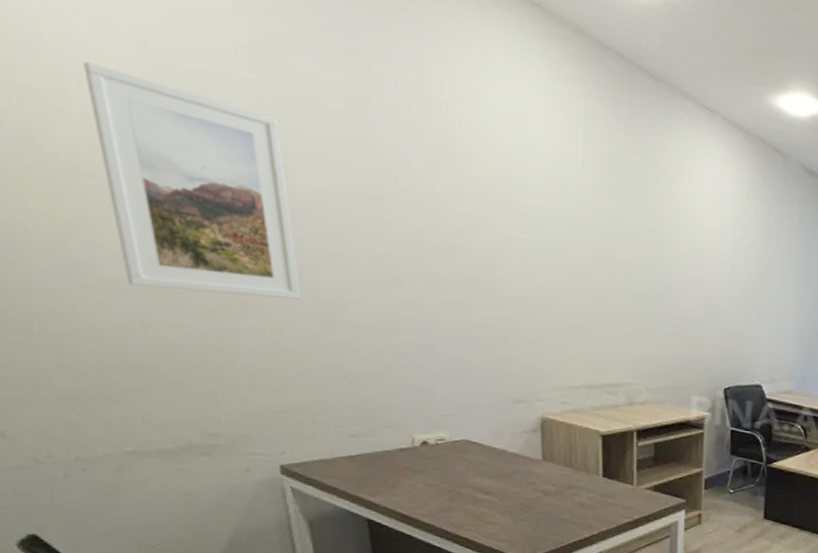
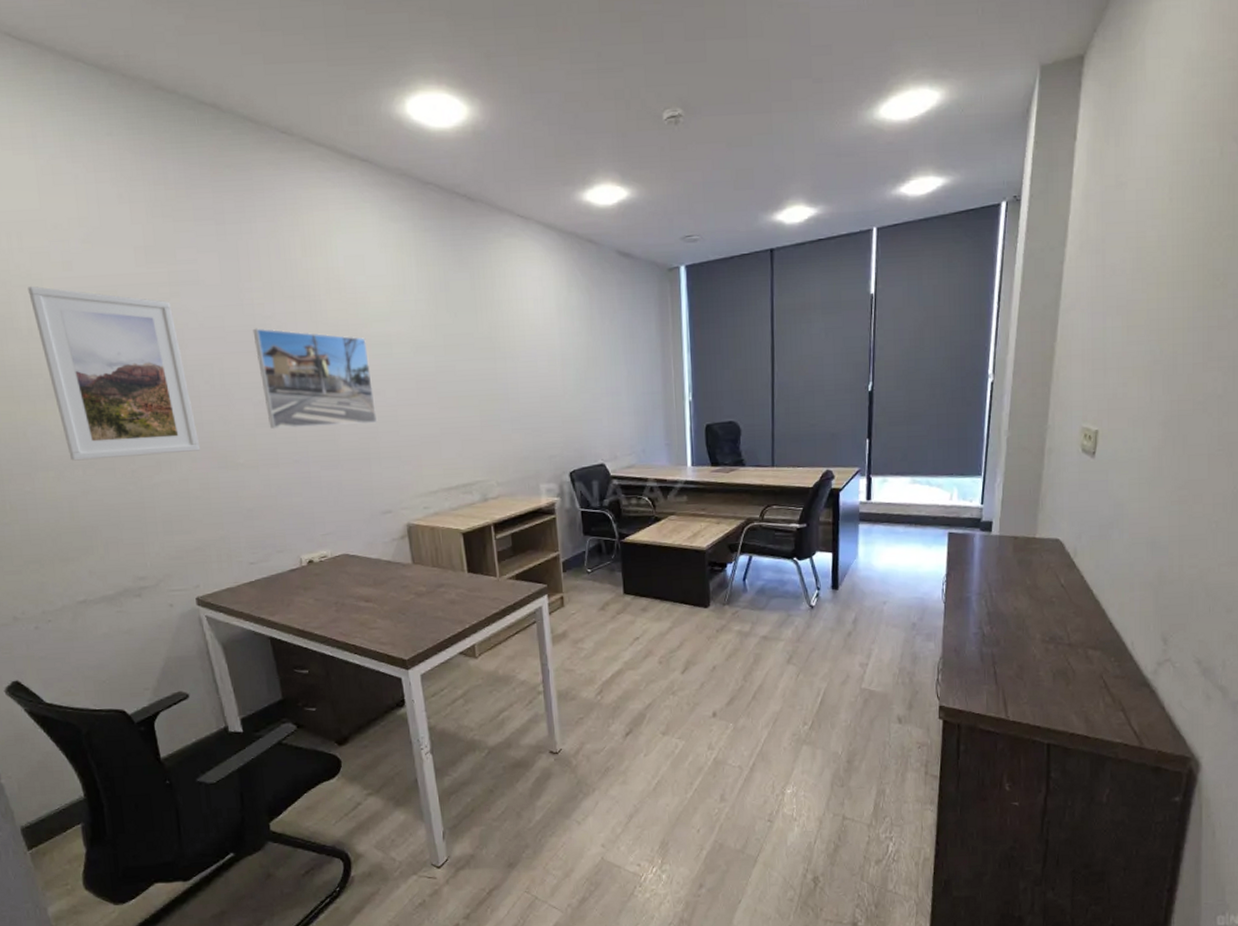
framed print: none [380,170,519,302] -> present [252,328,377,430]

